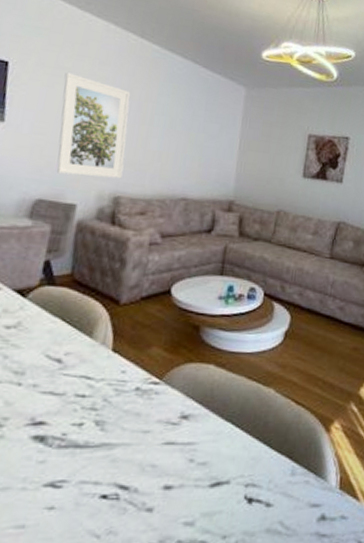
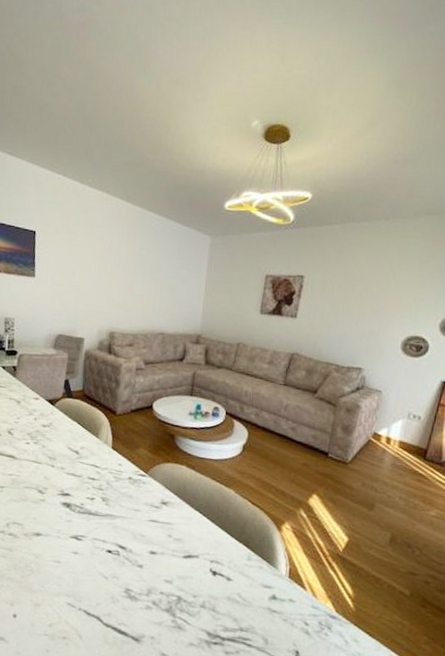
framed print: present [56,72,130,179] -> none [70,236,120,318]

